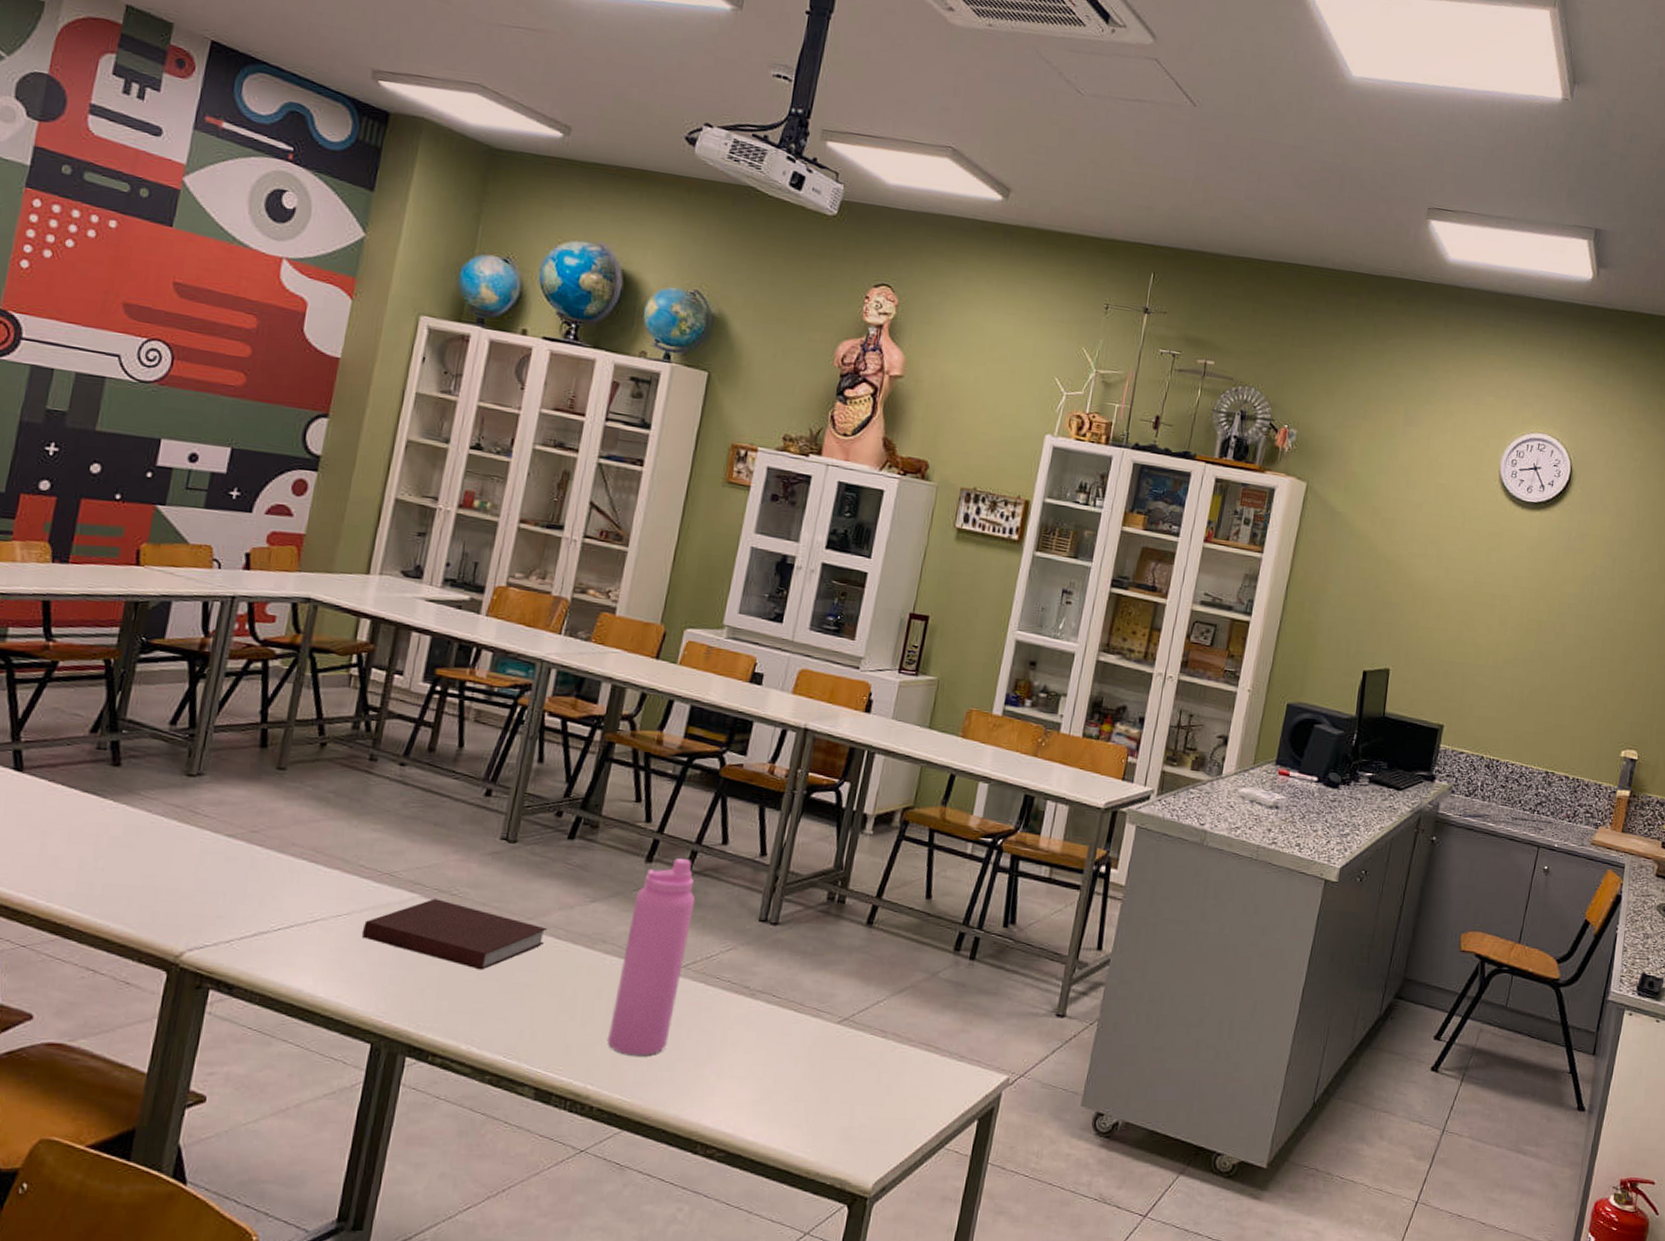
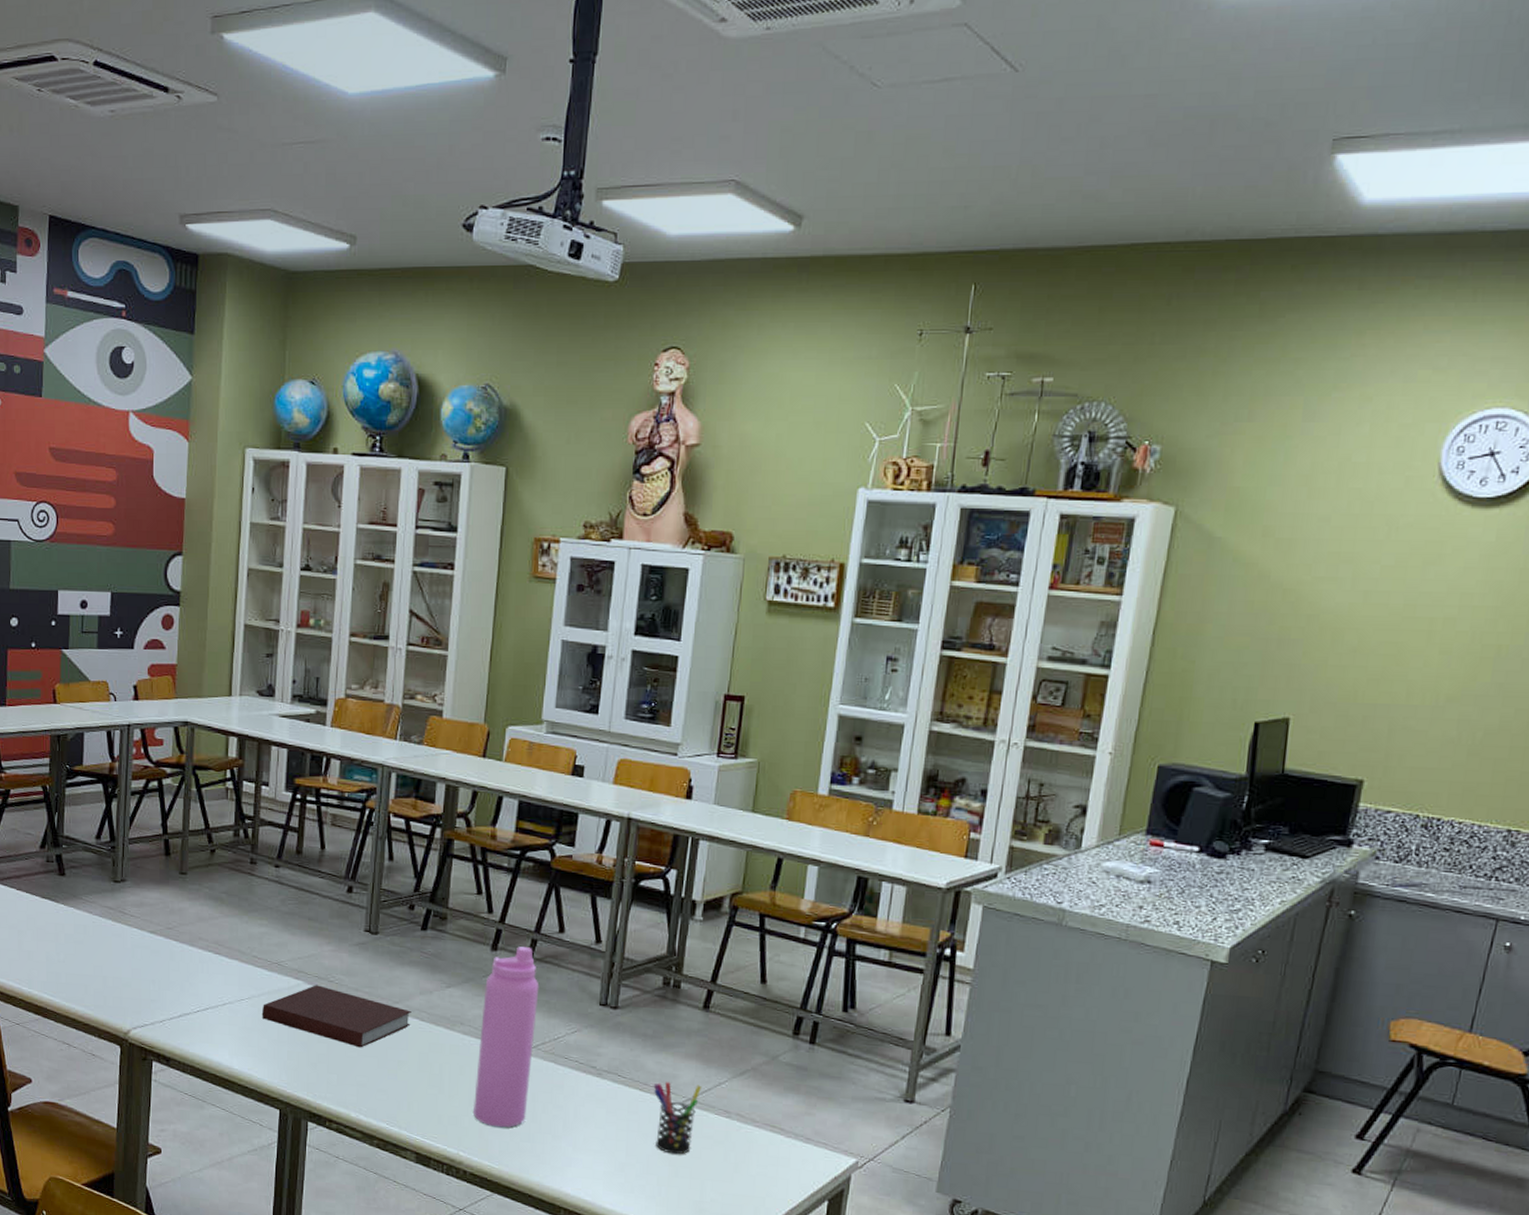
pen holder: none [806,1001,860,1079] -> present [653,1082,703,1155]

